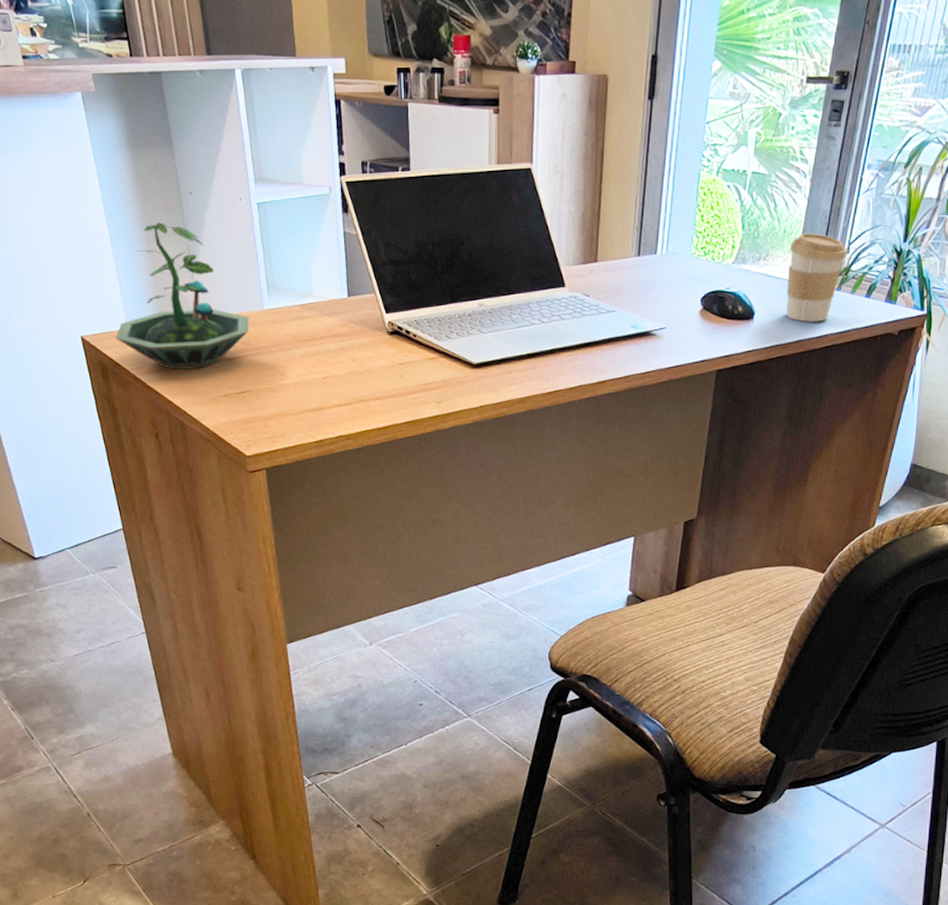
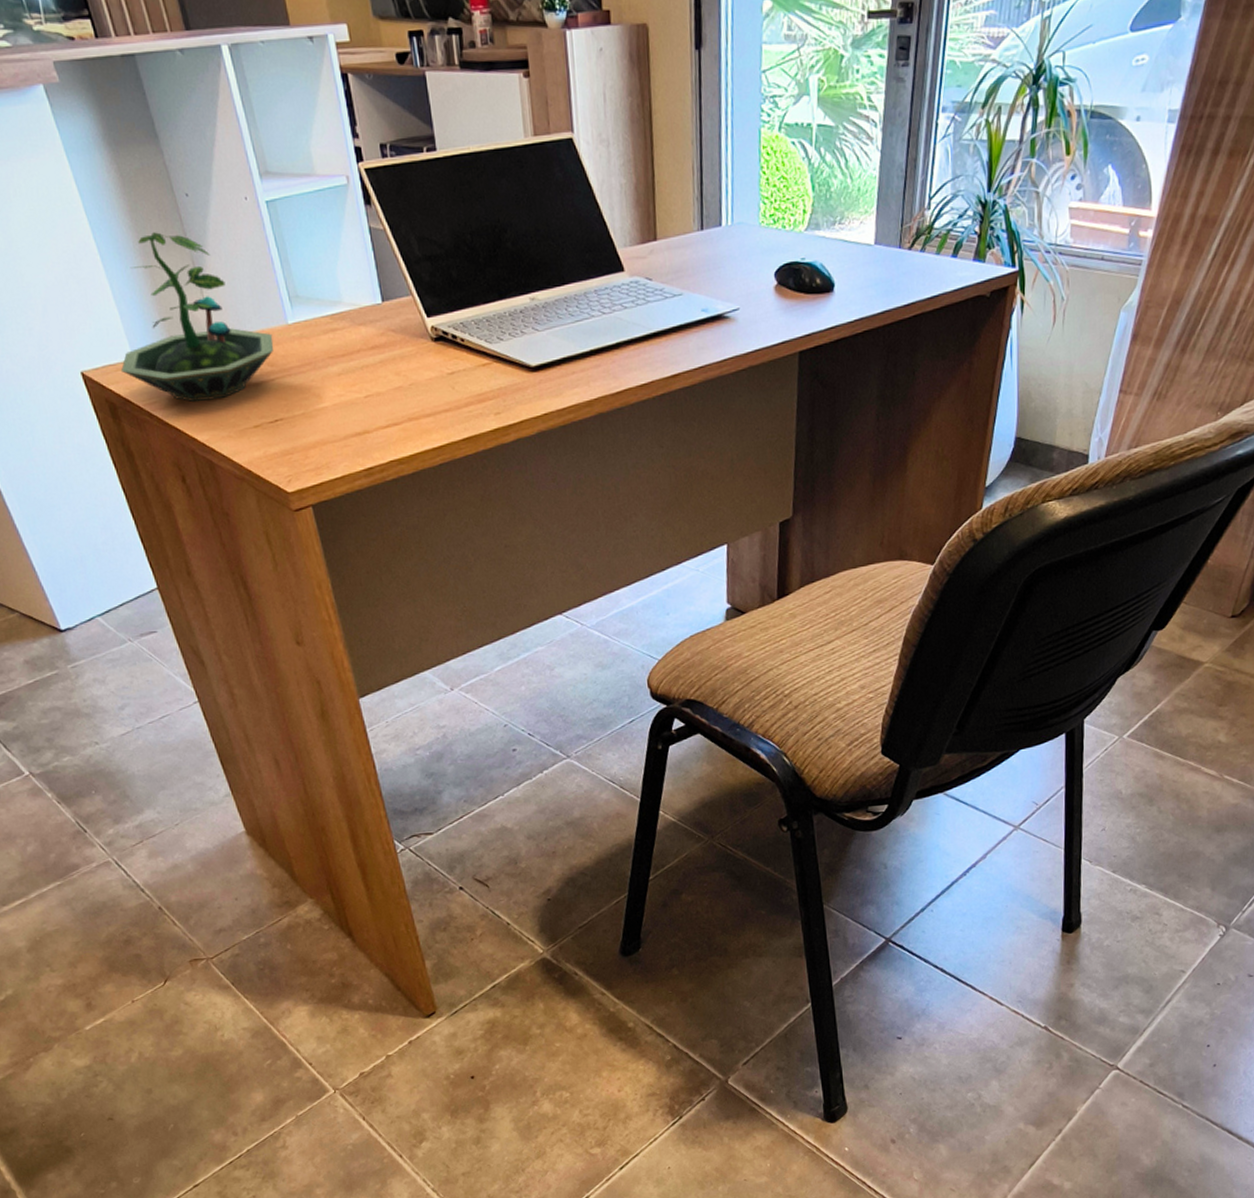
coffee cup: present [785,233,847,322] -> none [865,189,928,290]

